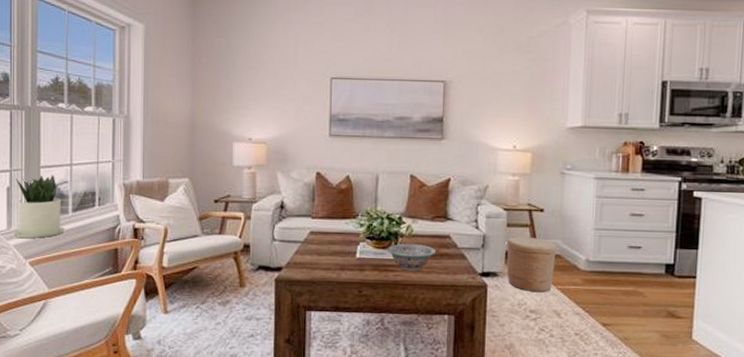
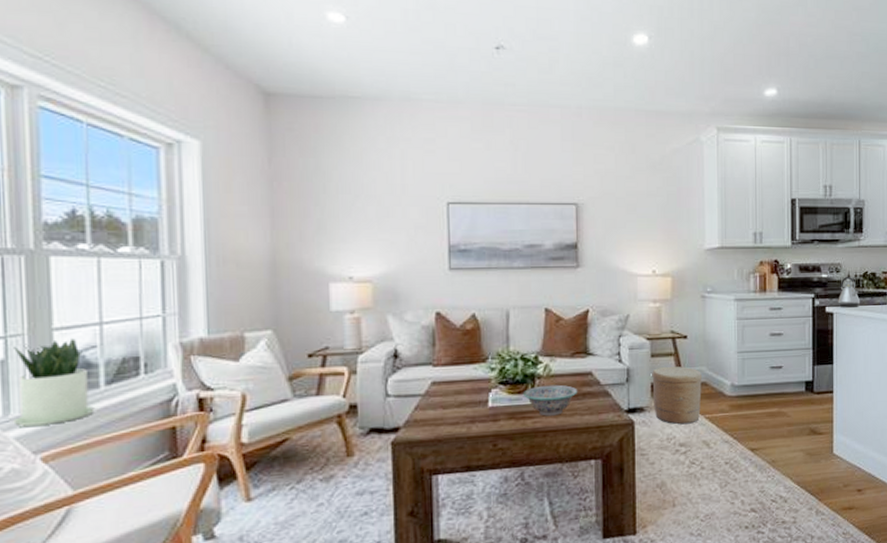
kettle: none [708,161,734,194] -> present [838,276,861,308]

